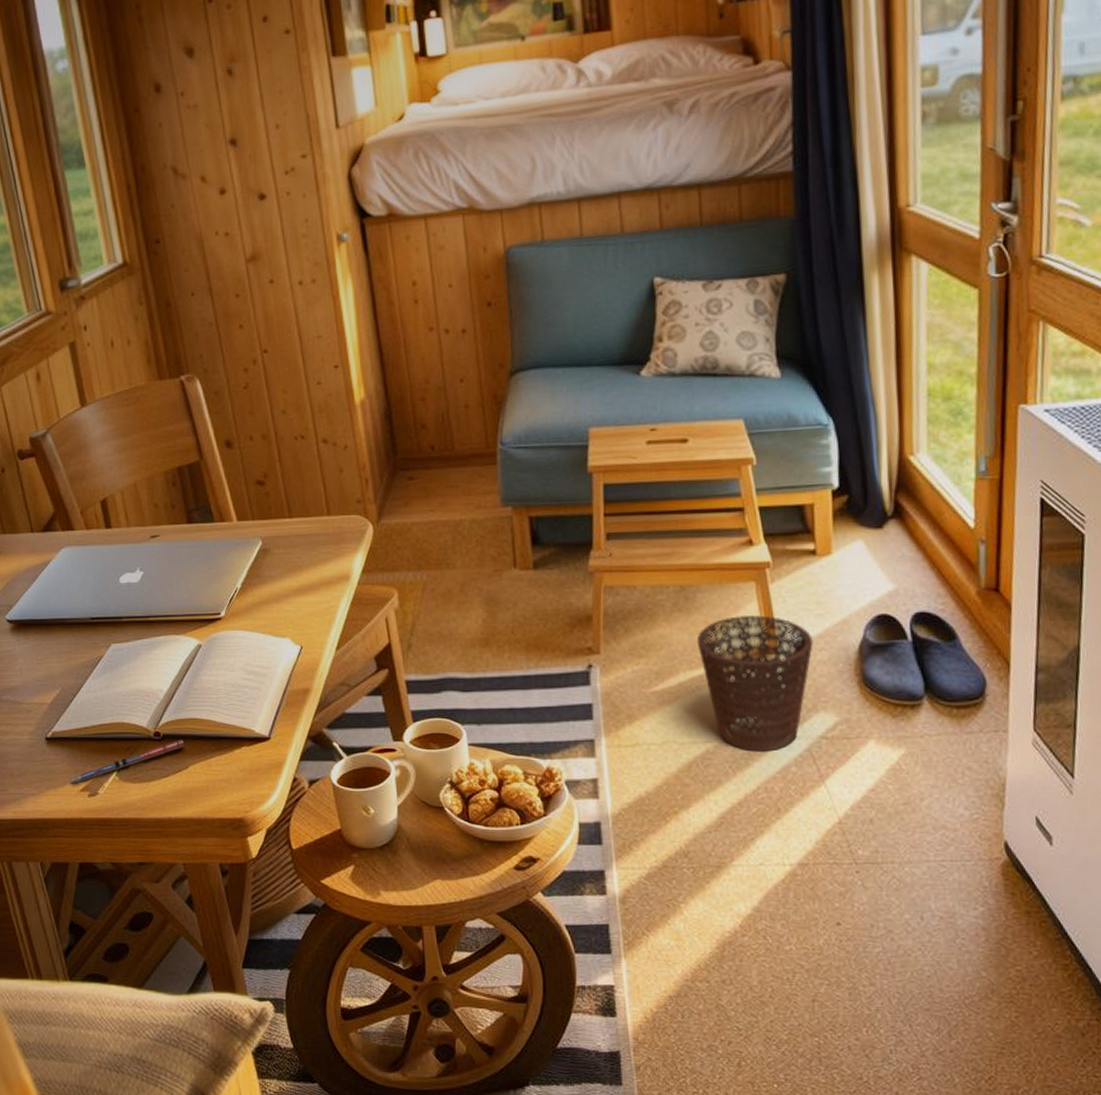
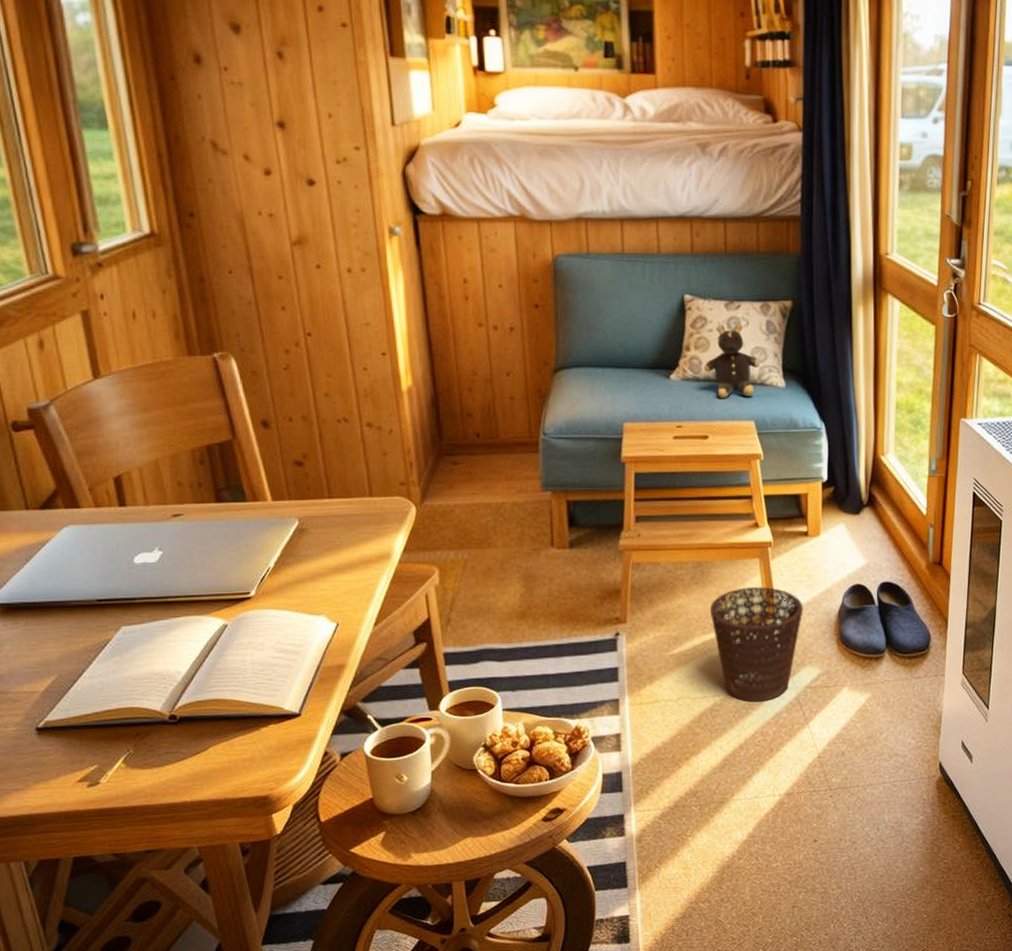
pen: present [70,739,185,784] -> none [65,721,205,775]
teddy bear: none [679,306,748,396] -> present [703,323,760,399]

